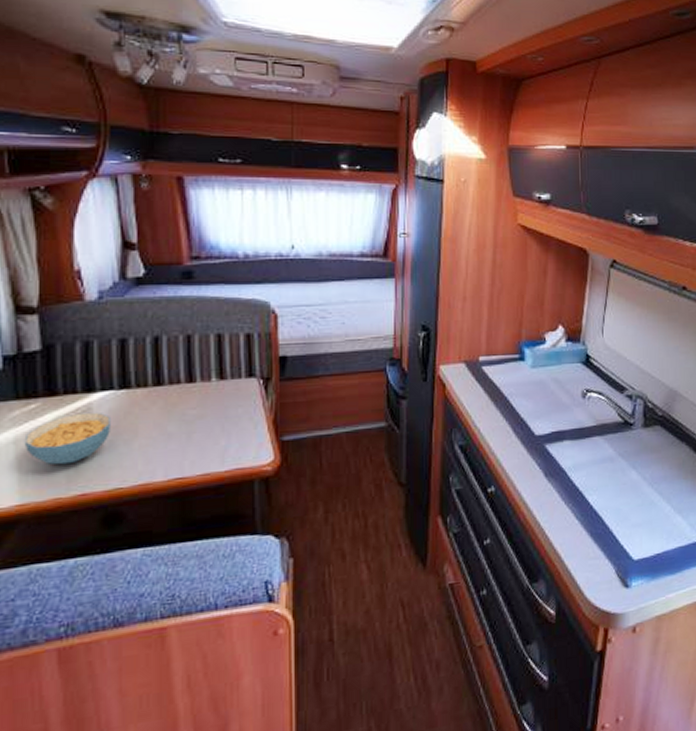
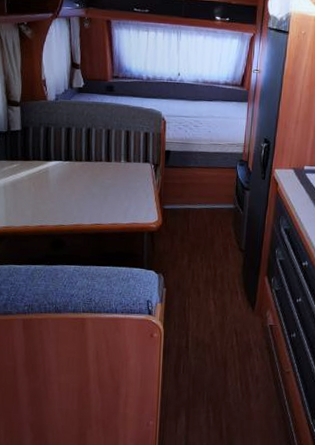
cereal bowl: present [24,412,110,465] -> none [9,173,59,206]

